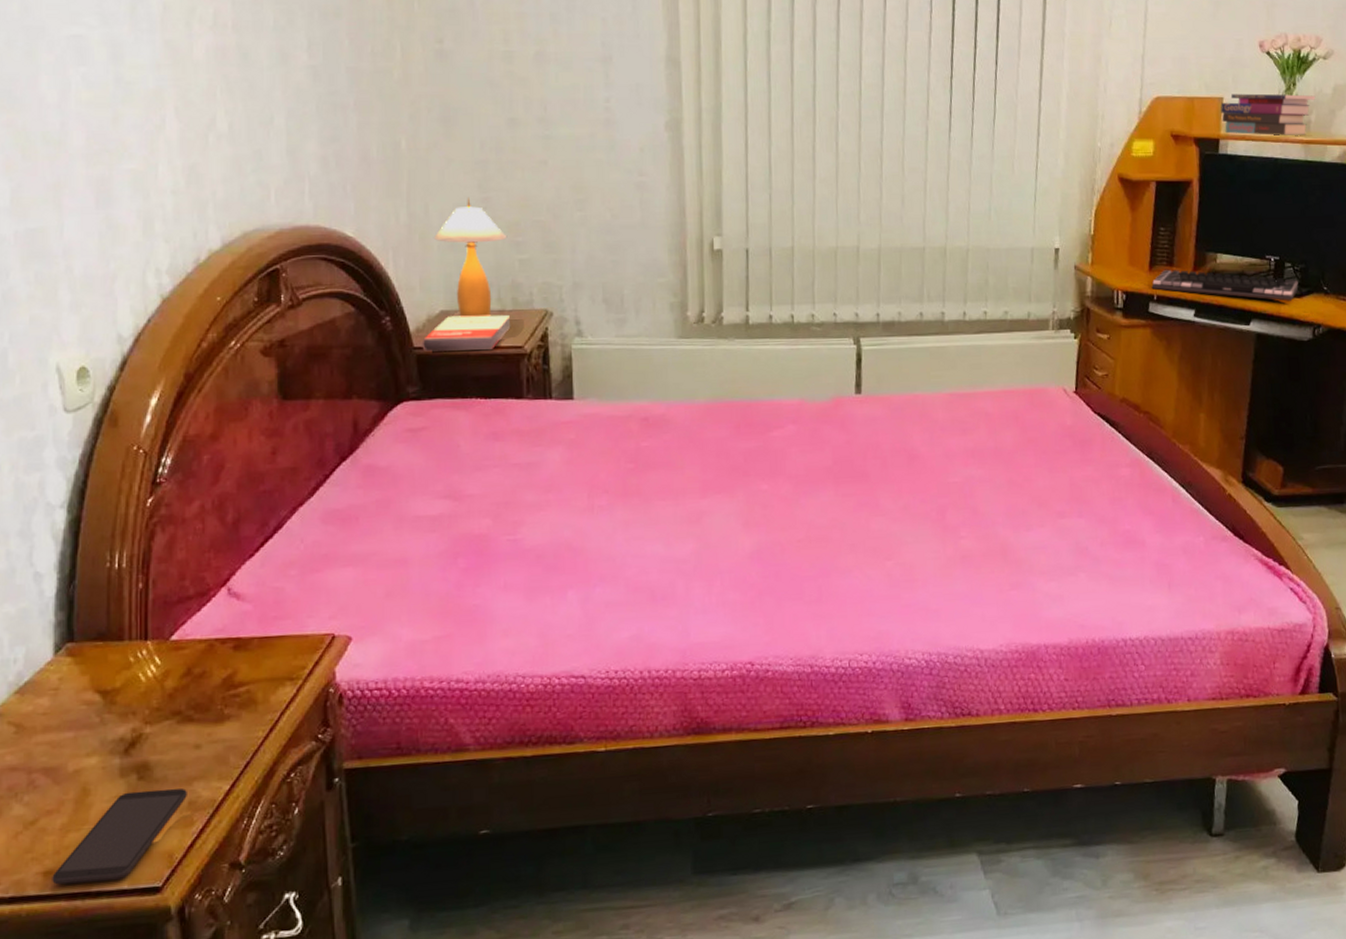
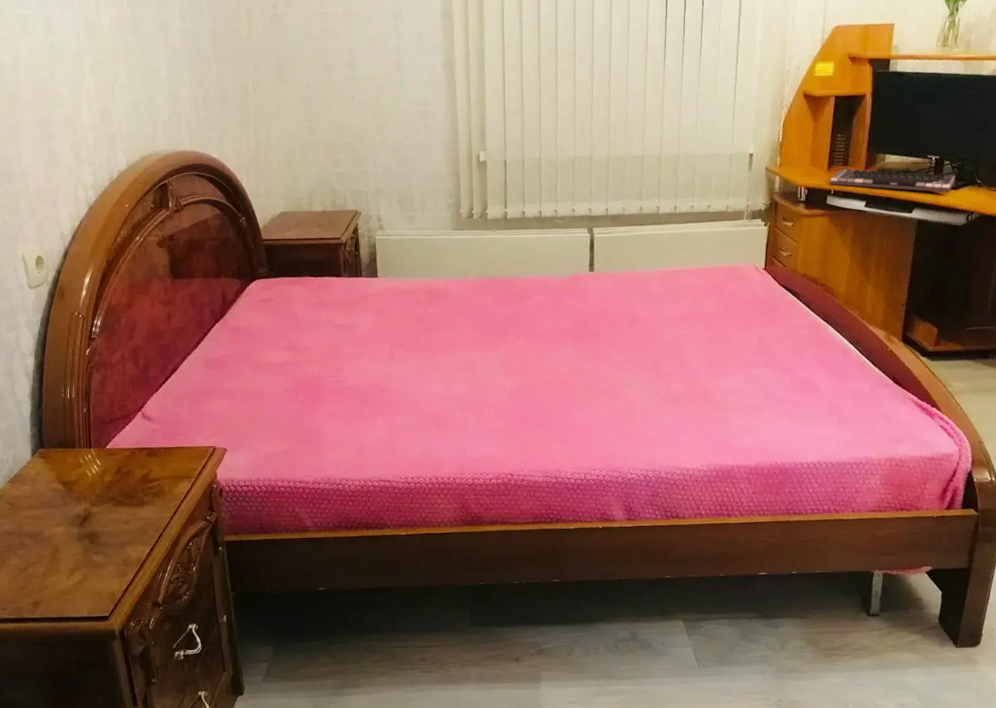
mobile phone: present [52,788,187,885] -> none [38,550,122,612]
book: present [422,314,511,352] -> none [268,214,331,243]
table lamp: present [433,197,508,317] -> none [273,126,327,217]
books: present [1220,93,1316,136] -> none [892,18,976,54]

